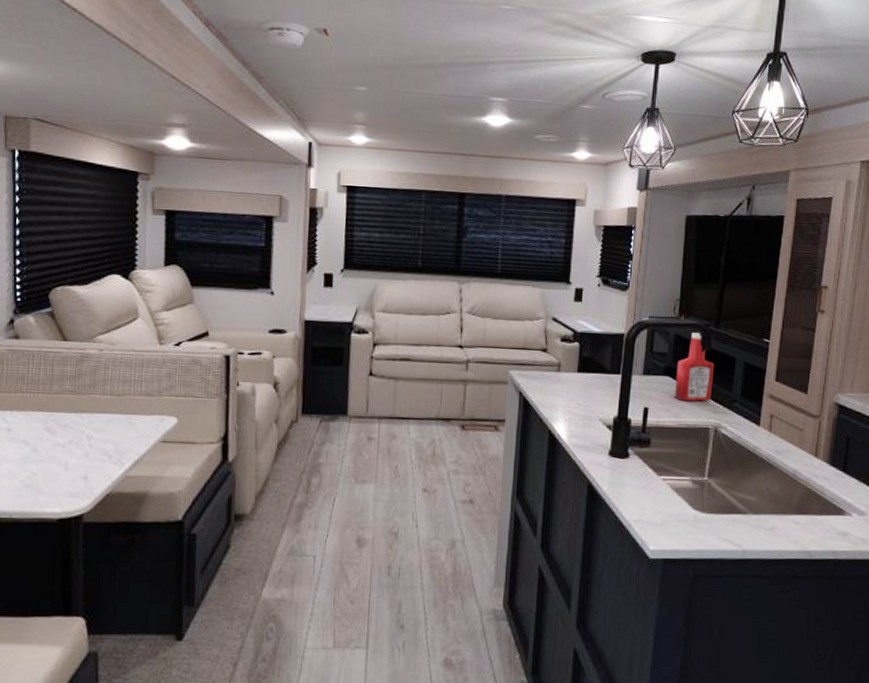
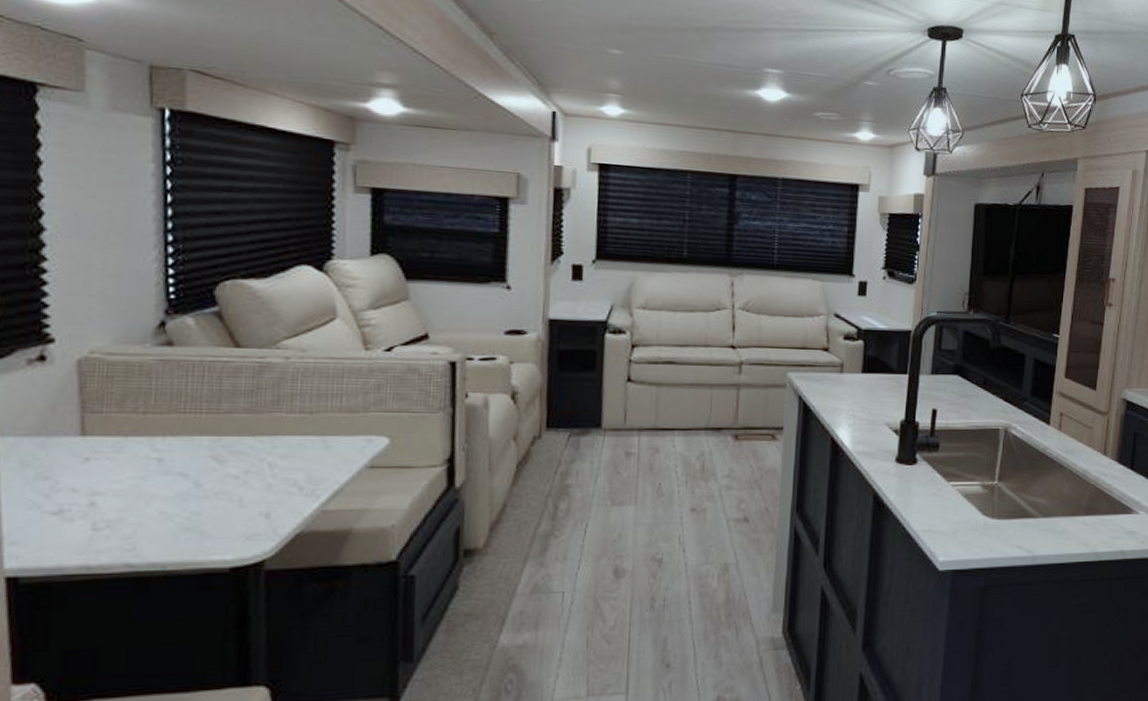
ketchup bottle: present [674,333,714,402] -> none [963,328,1004,402]

